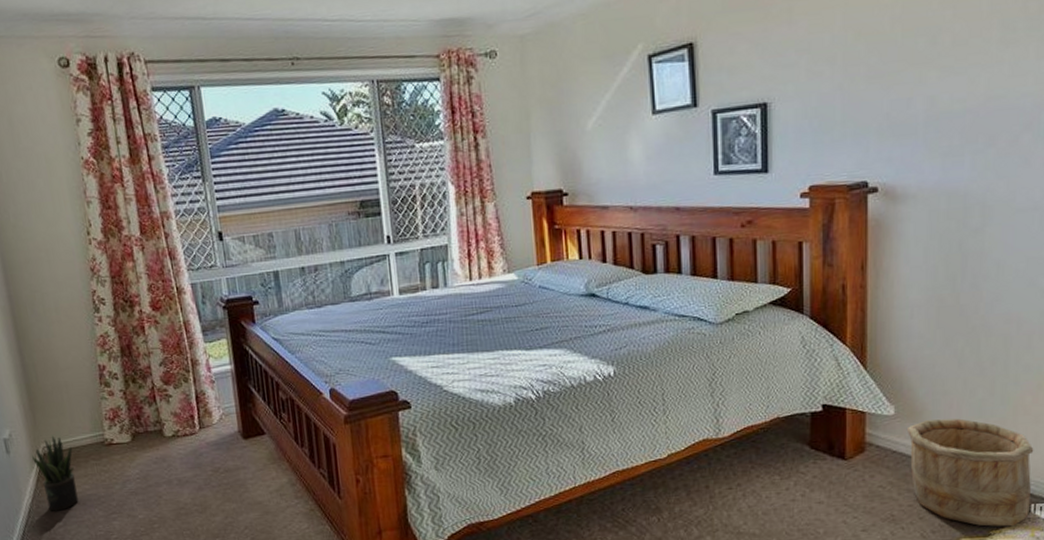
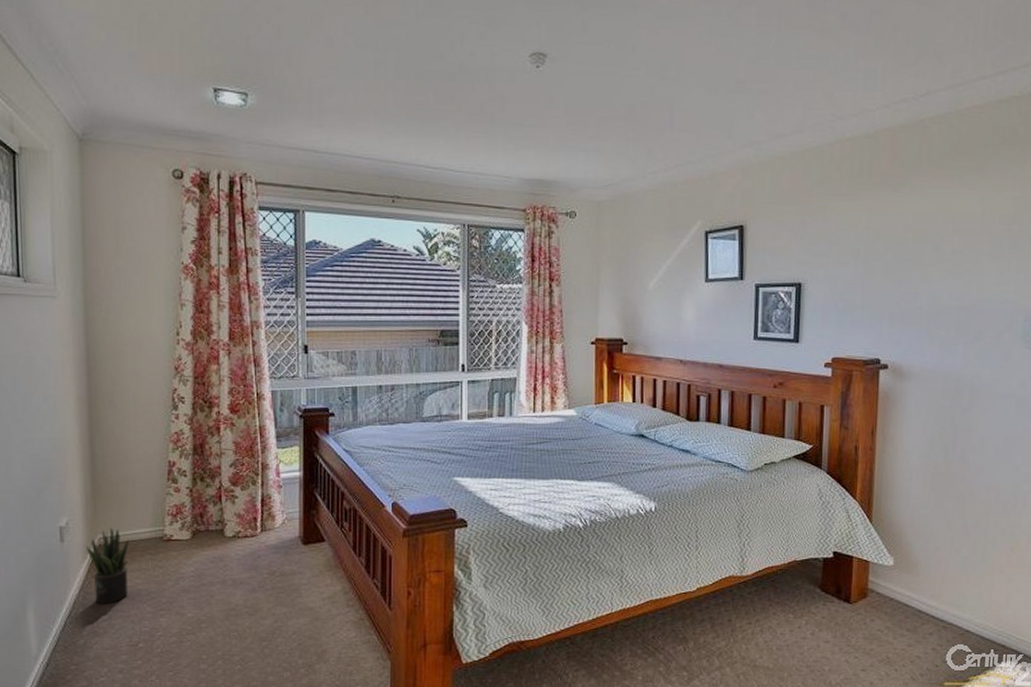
wooden bucket: present [906,418,1034,527] -> none [902,573,1007,674]

